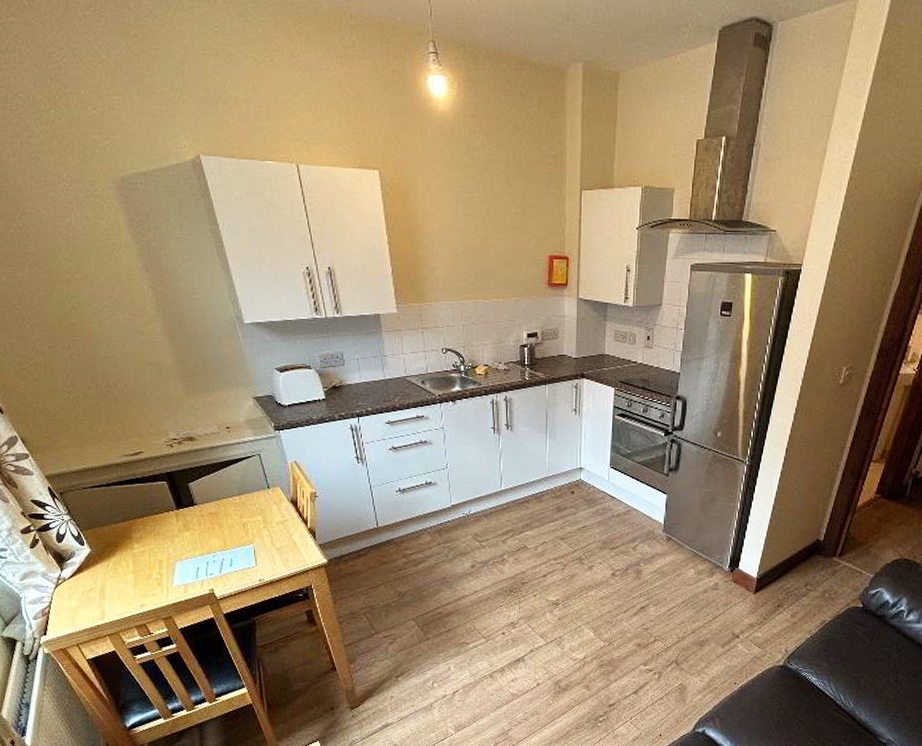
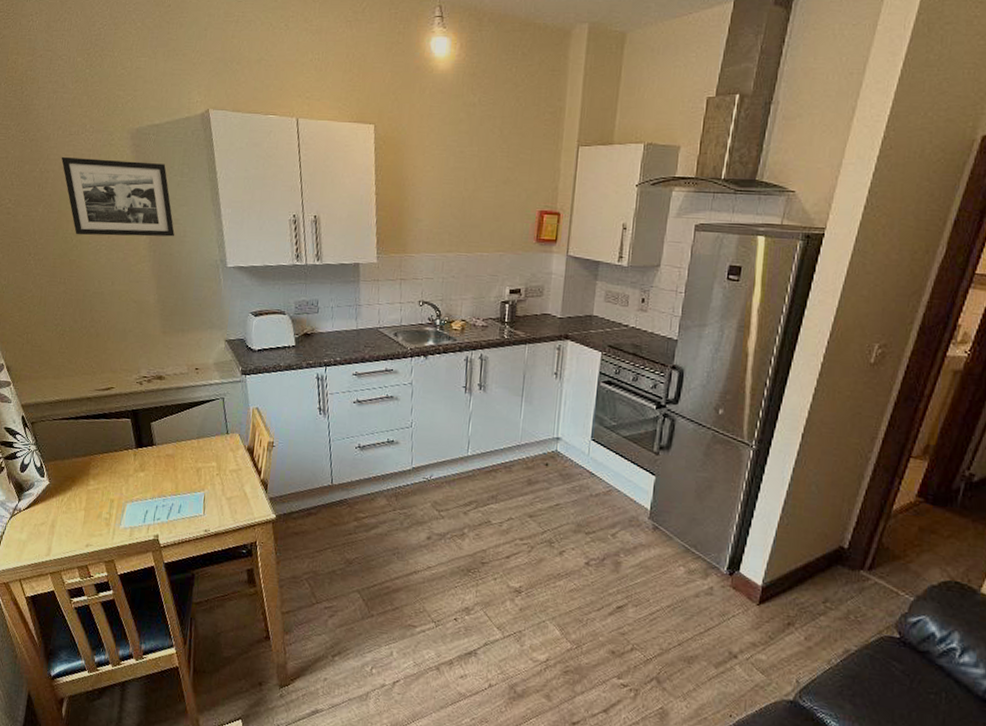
picture frame: none [39,210,182,296] -> present [61,156,175,237]

